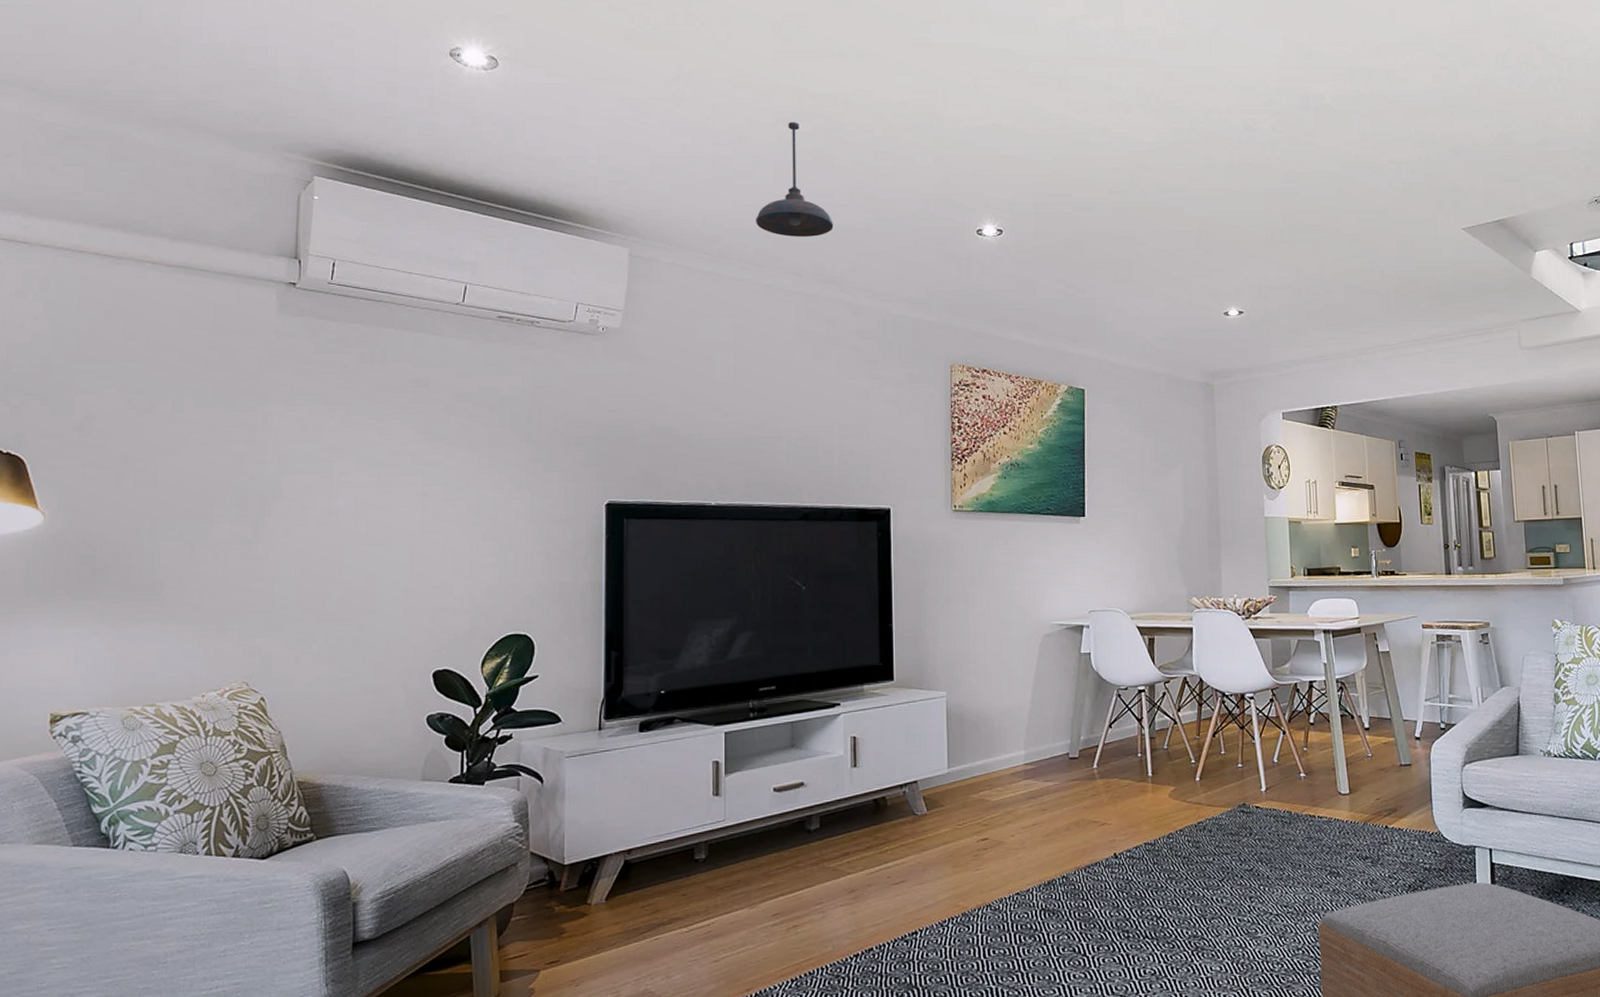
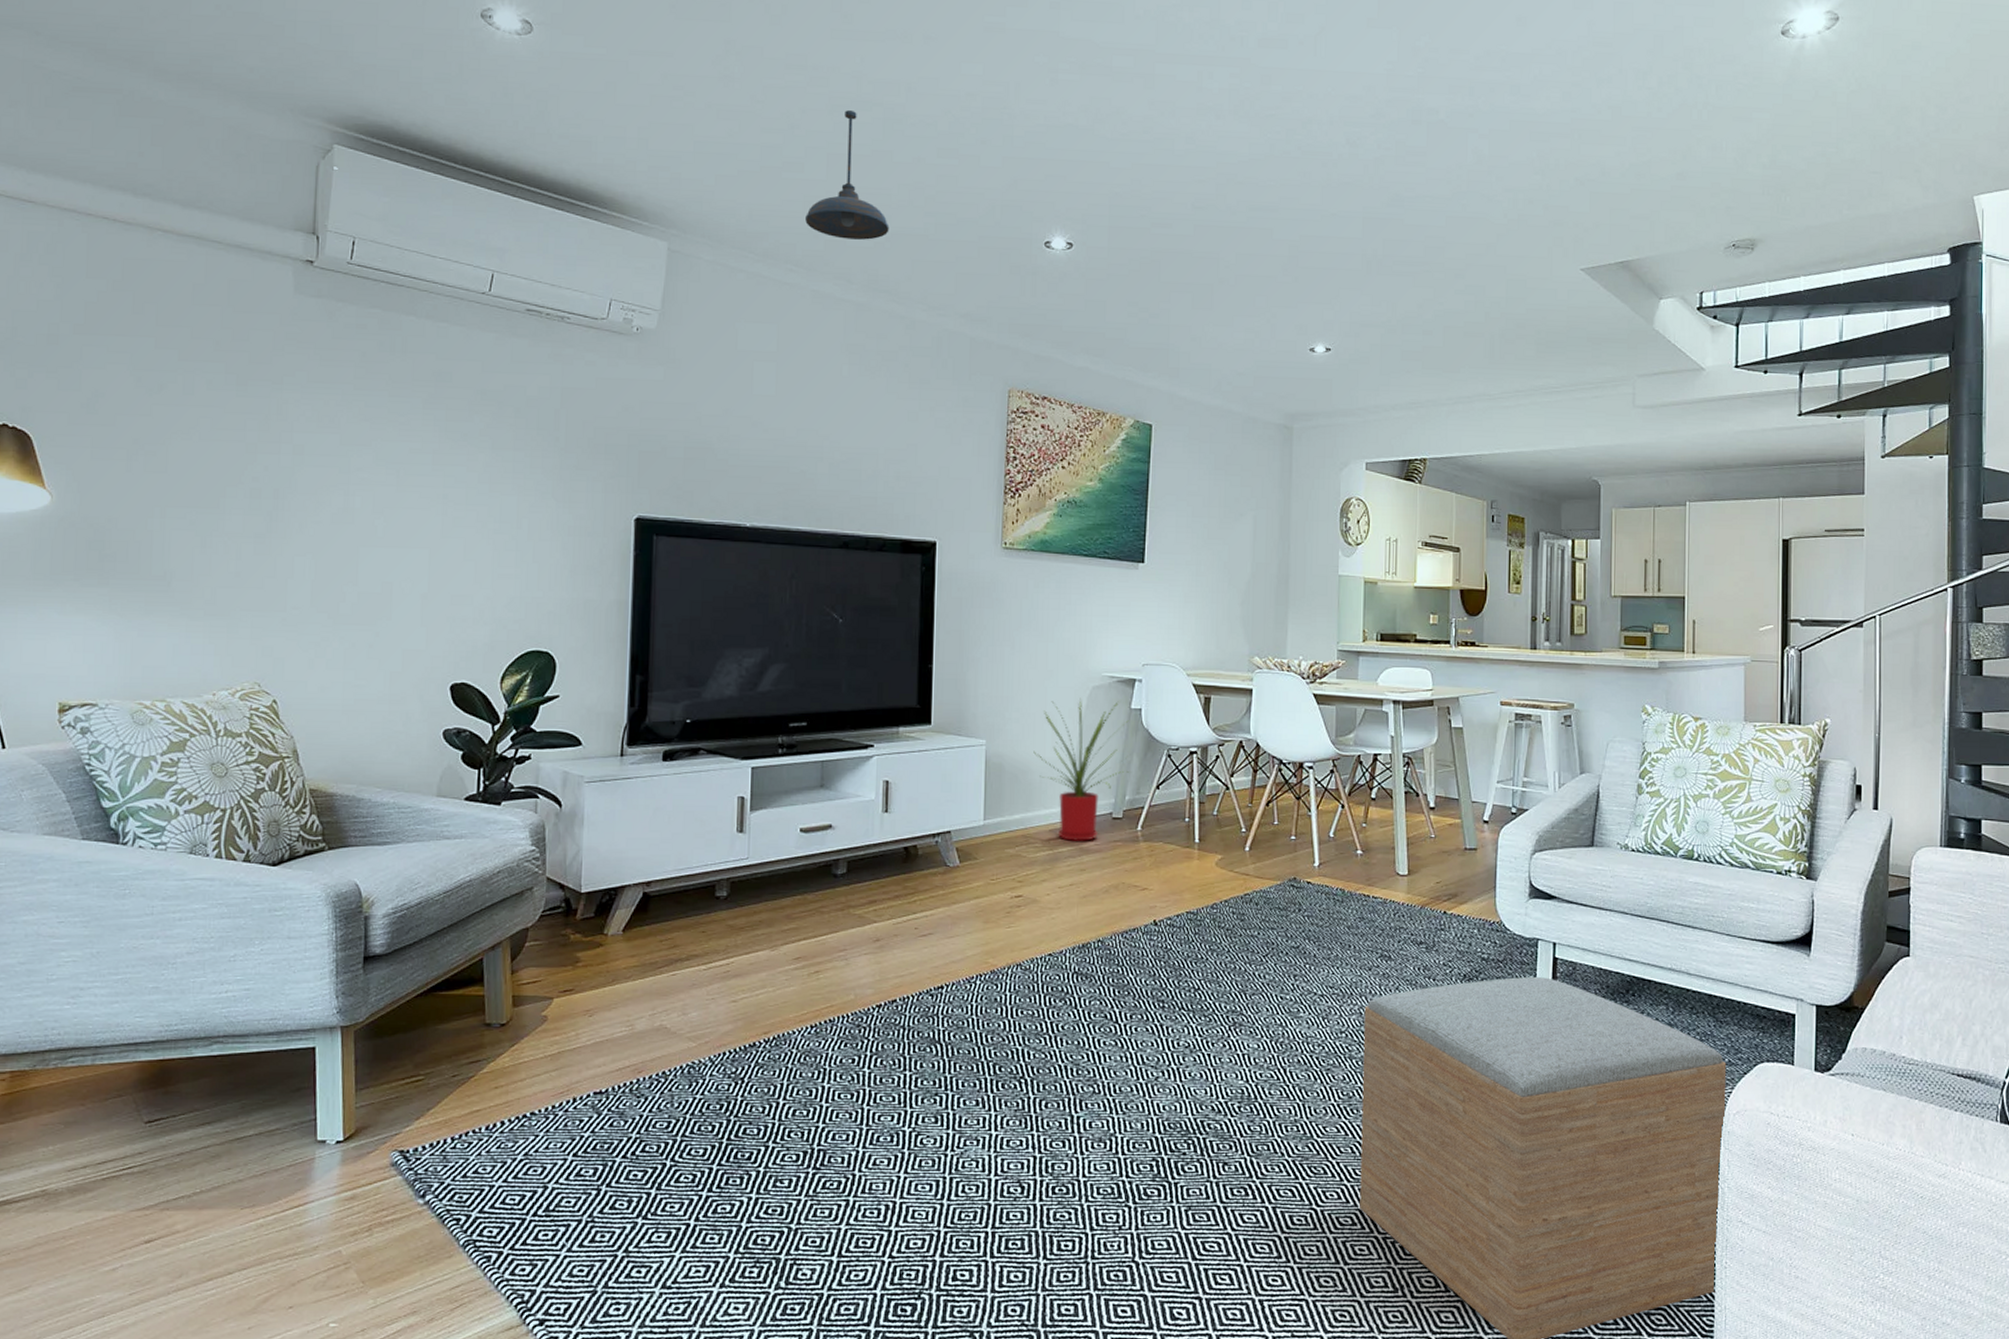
house plant: none [991,646,1082,783] -> present [1033,698,1129,841]

